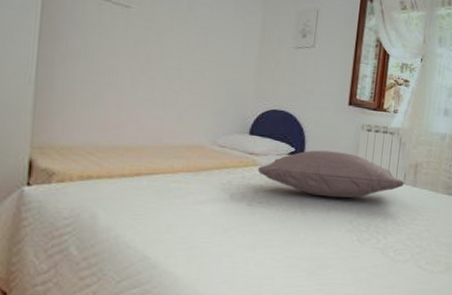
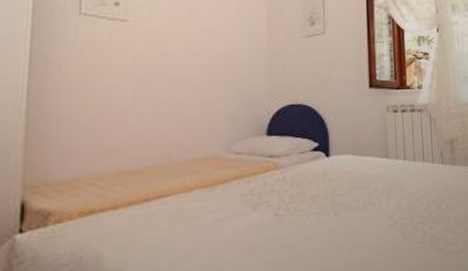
pillow: present [258,150,405,198] -> none [281,139,443,192]

